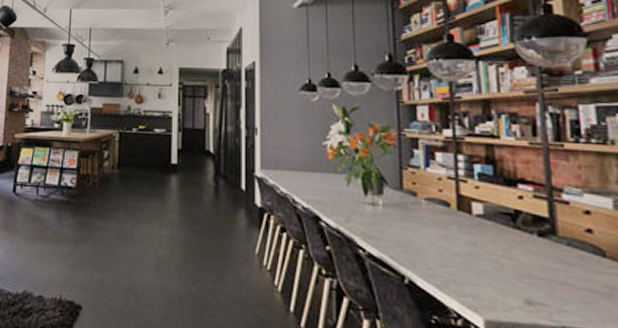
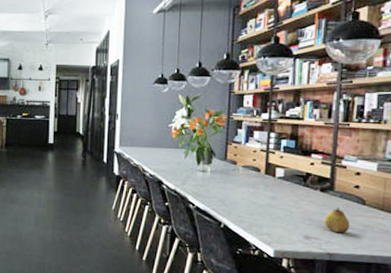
fruit: none [549,258,590,299] -> present [324,206,351,234]

